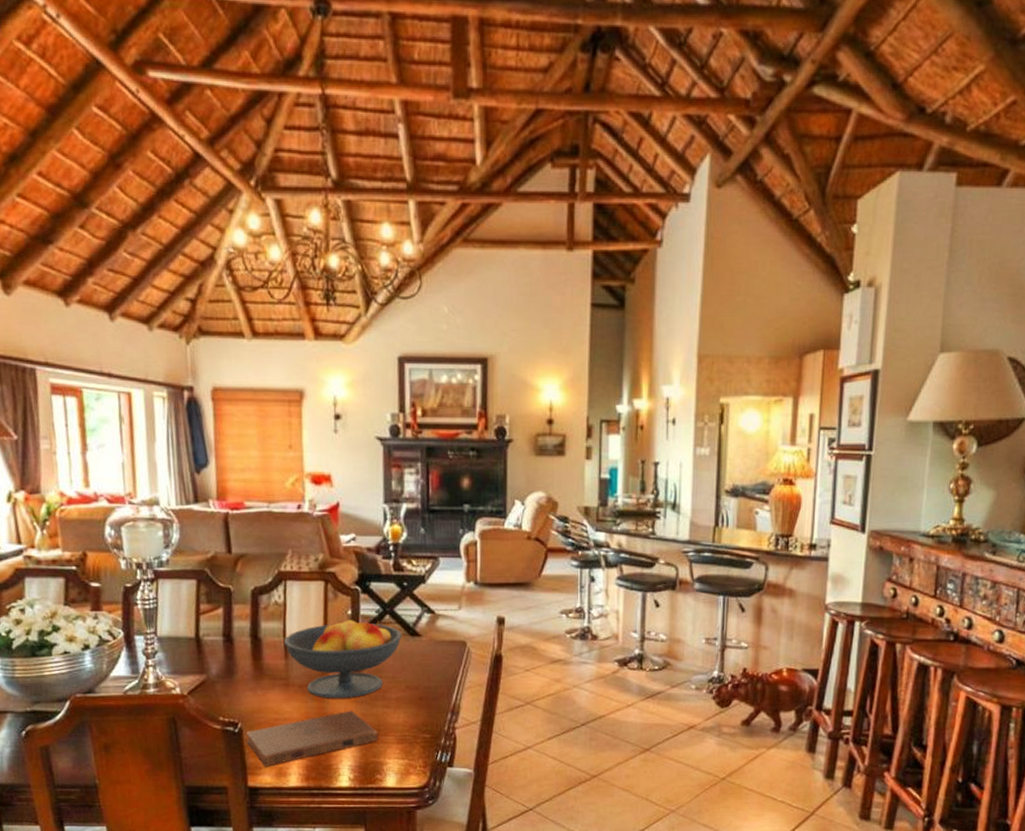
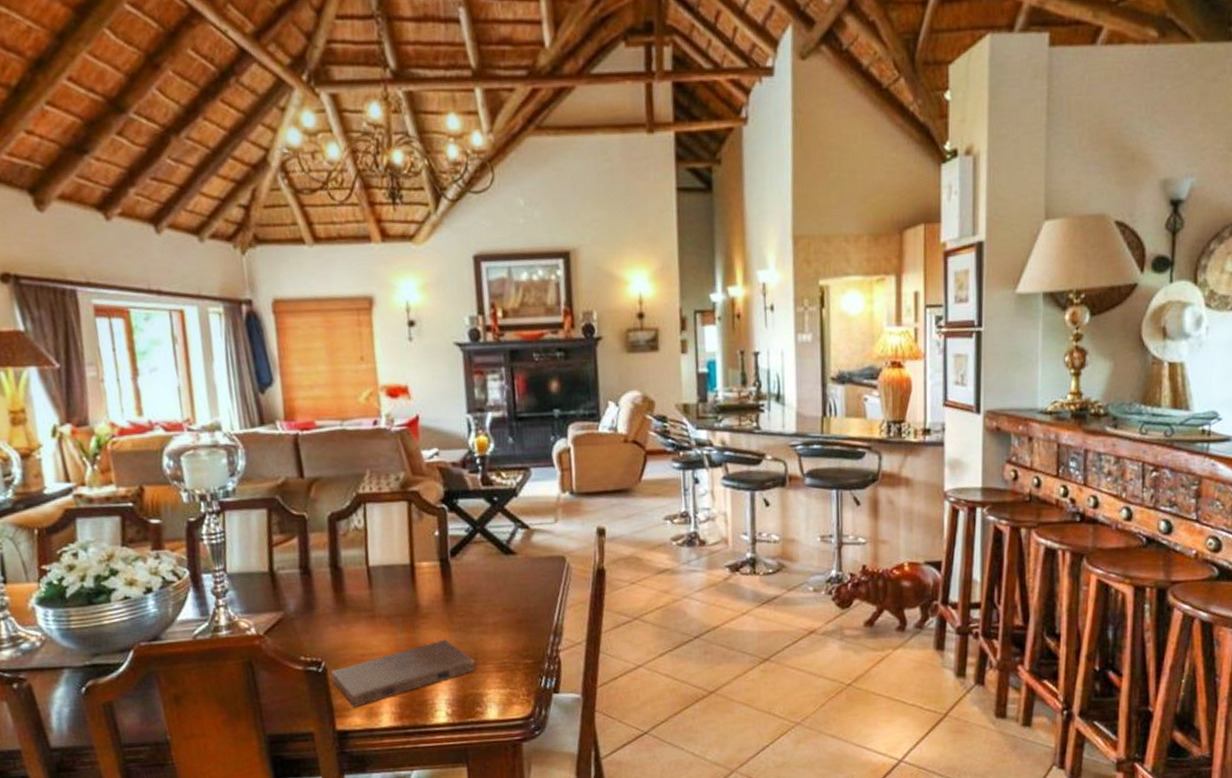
fruit bowl: present [283,618,402,698] -> none [366,540,496,628]

